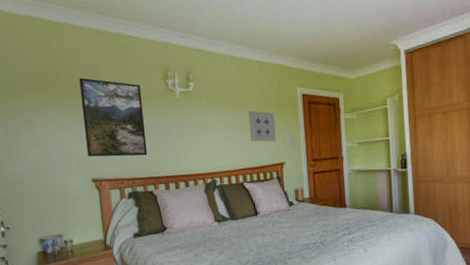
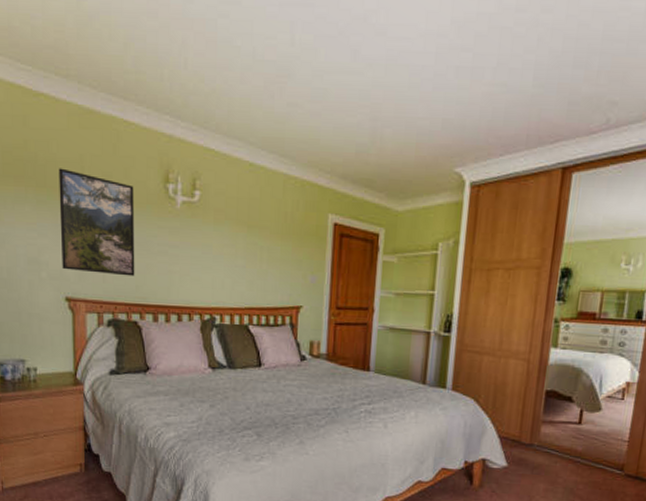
wall art: present [248,110,276,142] -> none [262,236,296,279]

